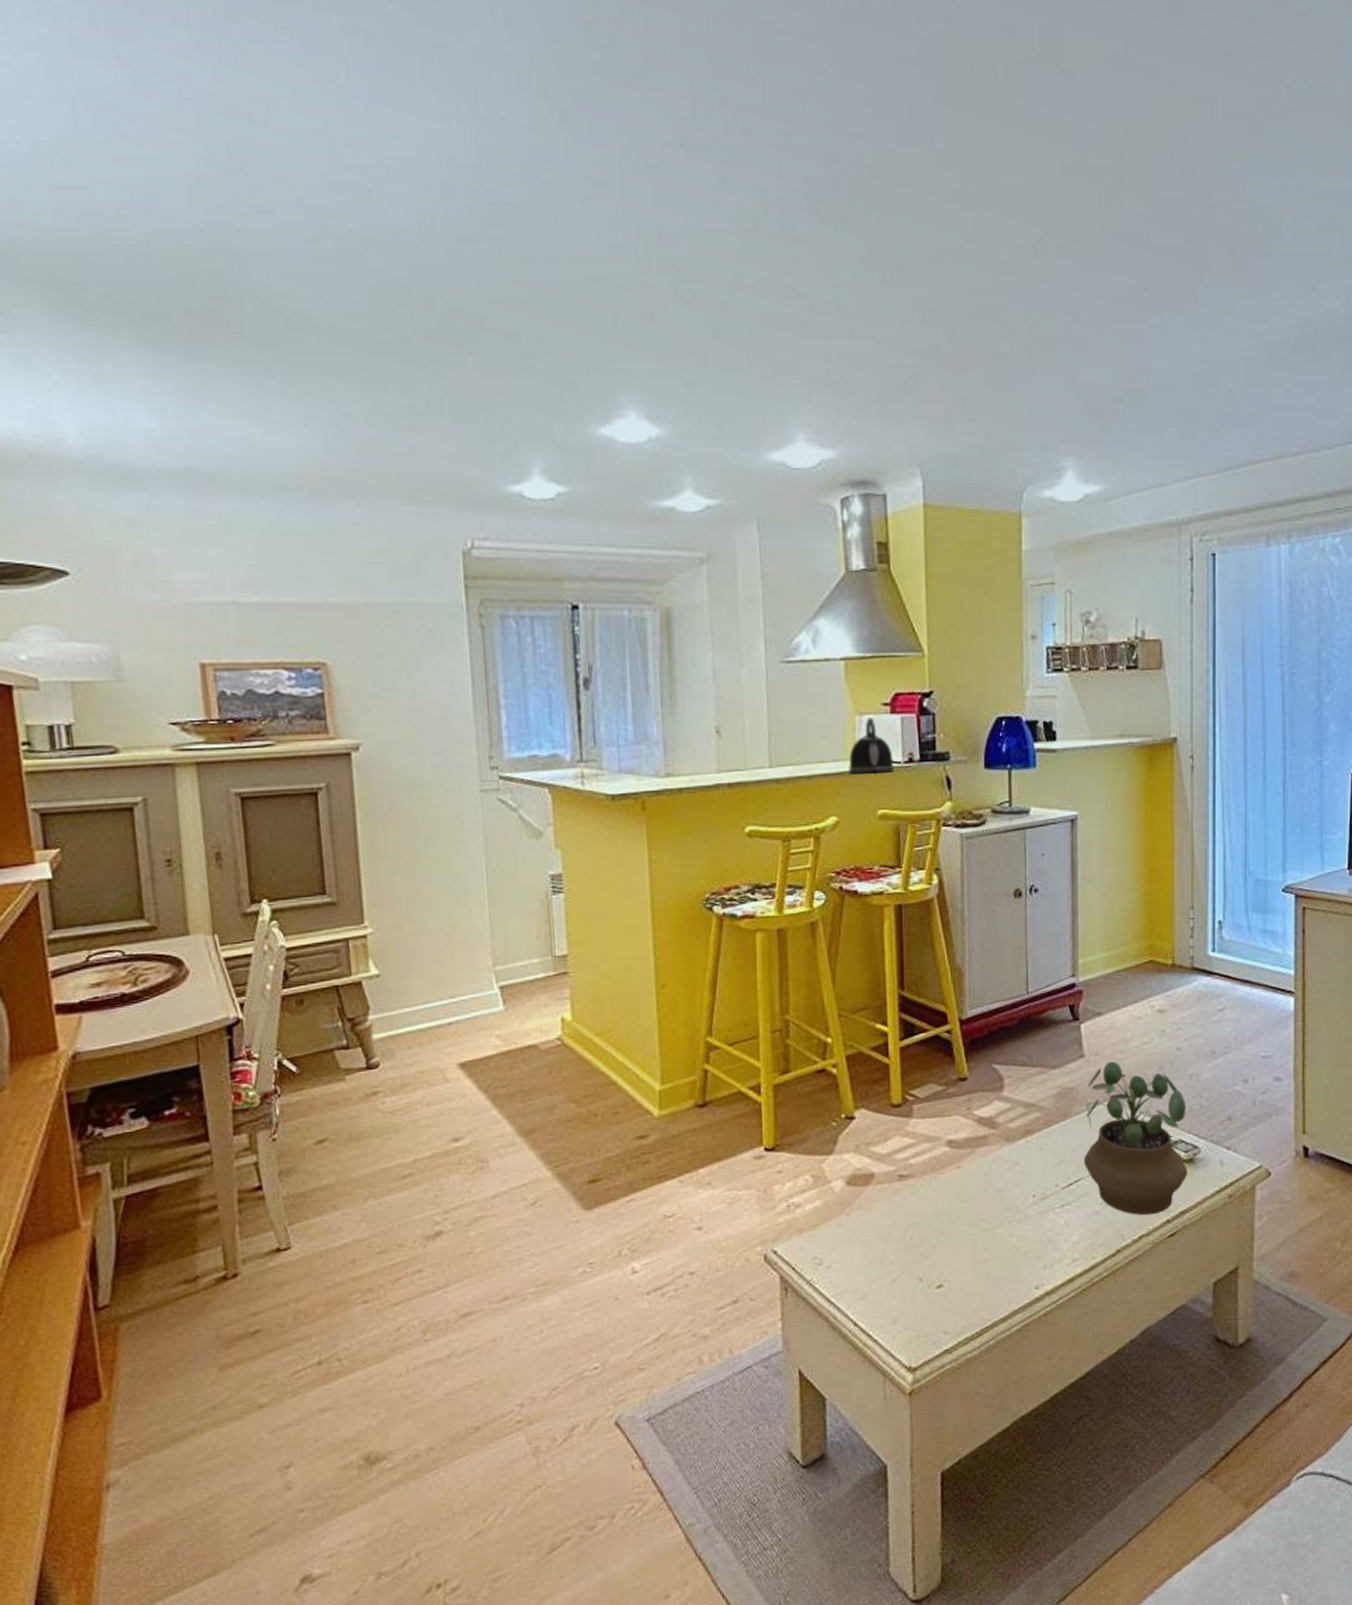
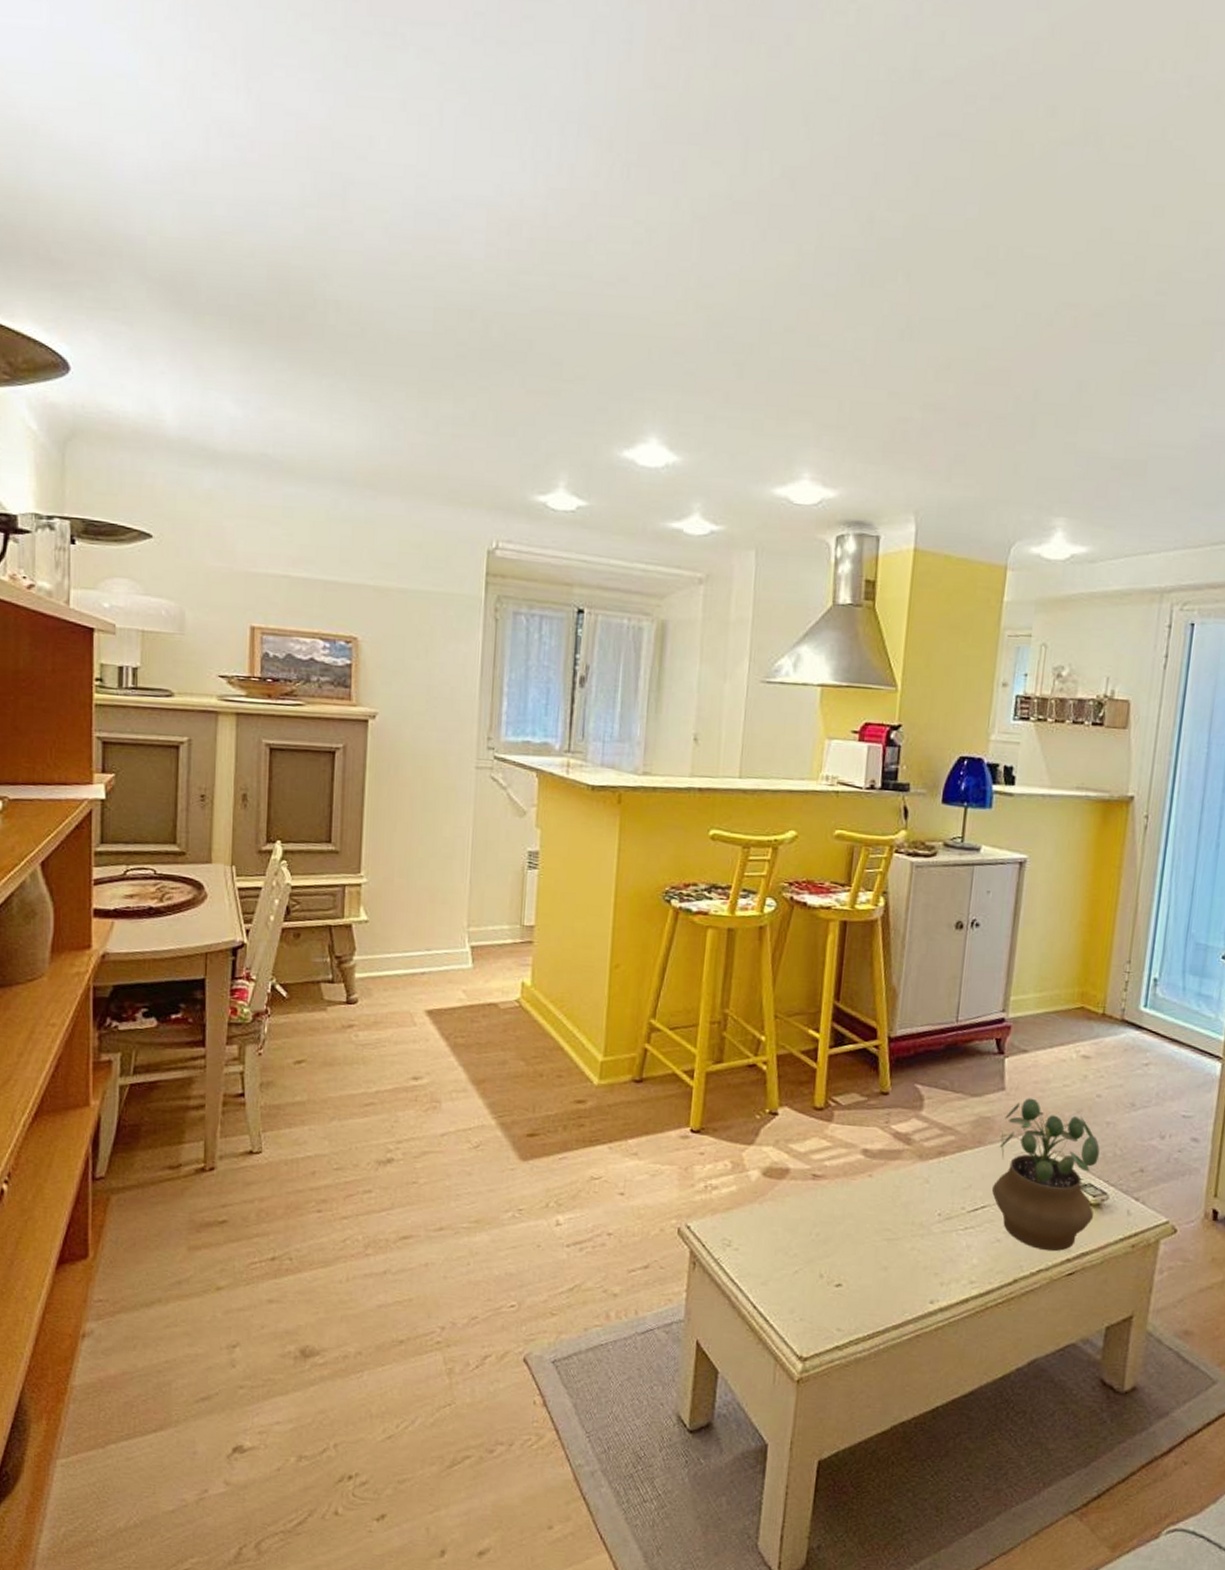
kettle: present [849,717,895,775] -> none [812,743,856,798]

